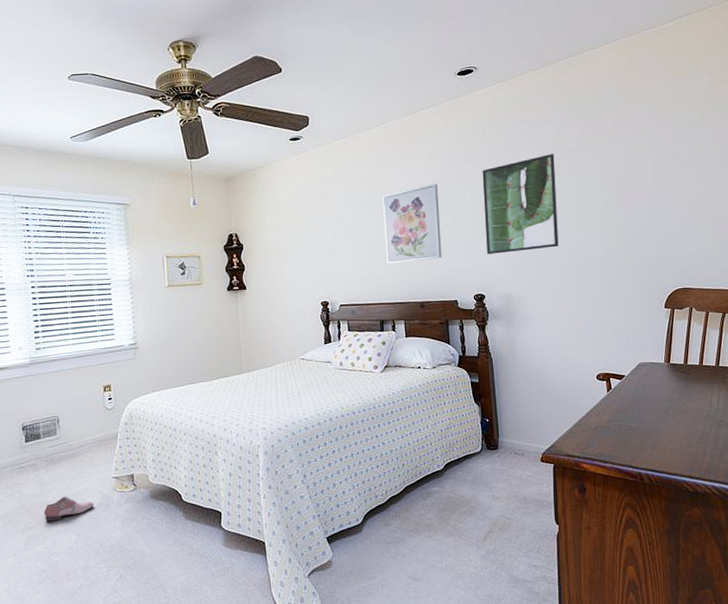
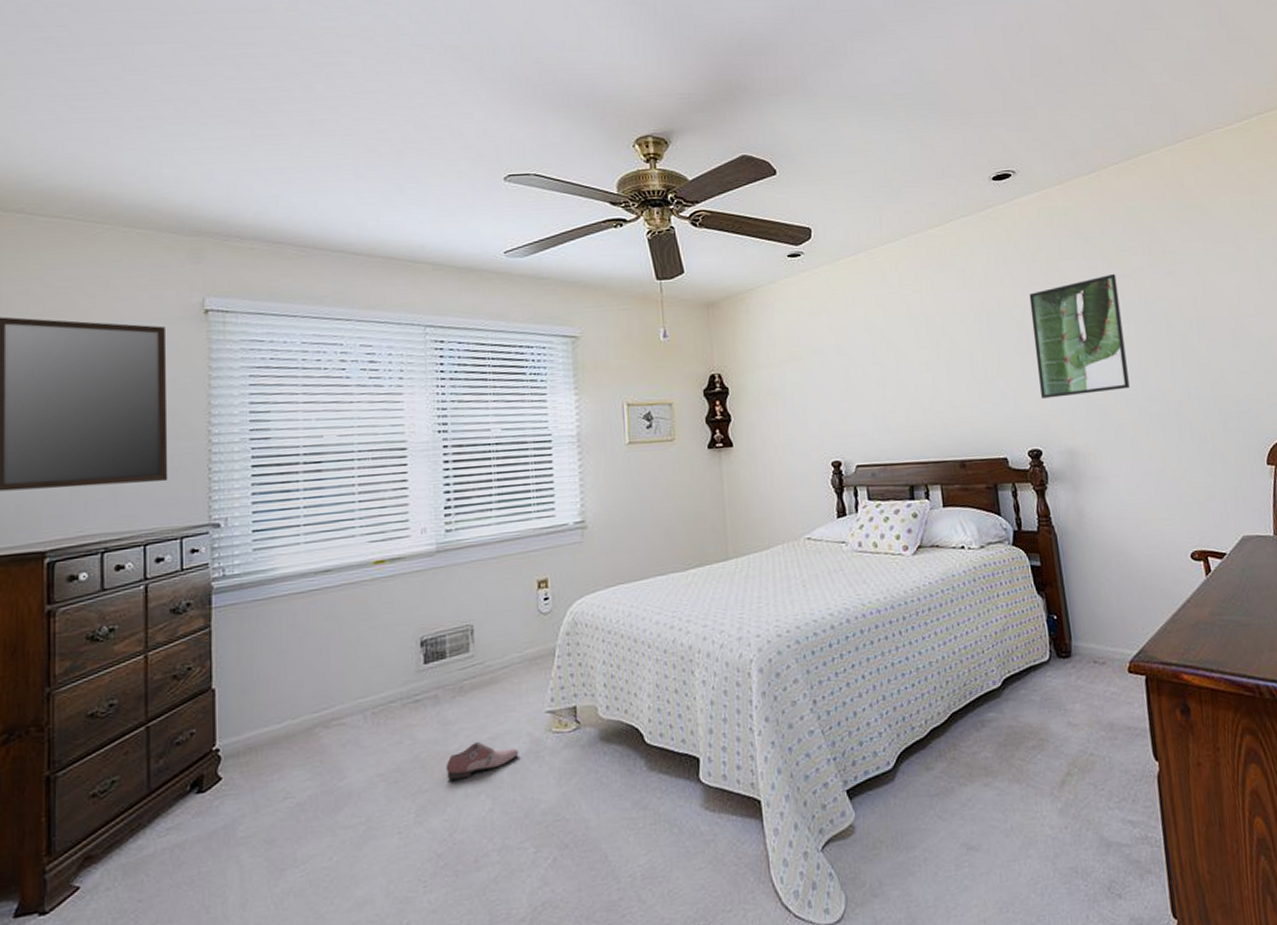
wall art: present [382,184,443,264] -> none [906,310,986,412]

